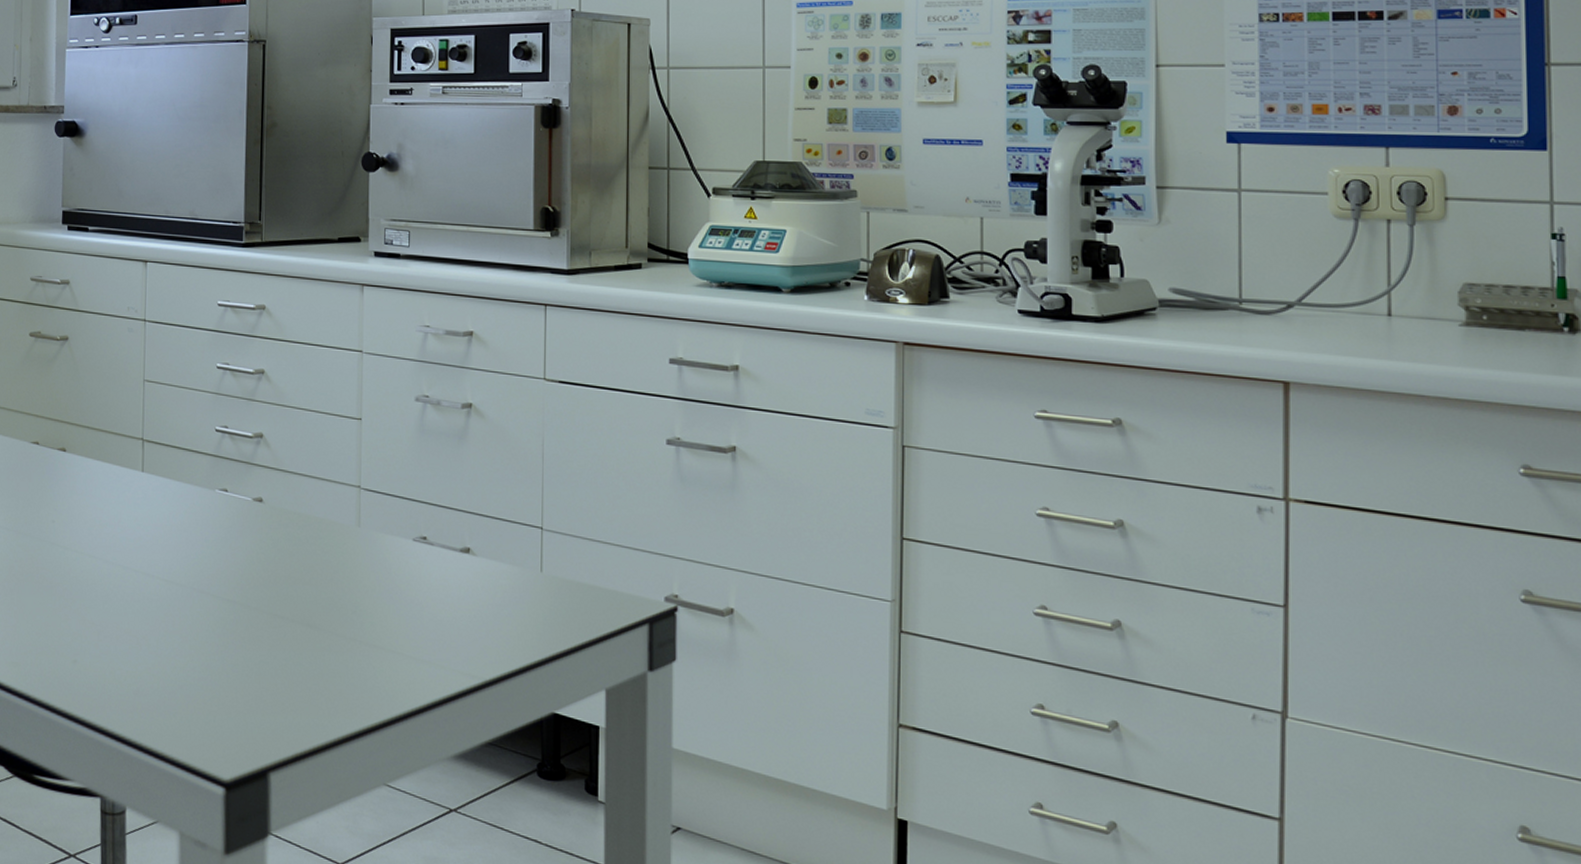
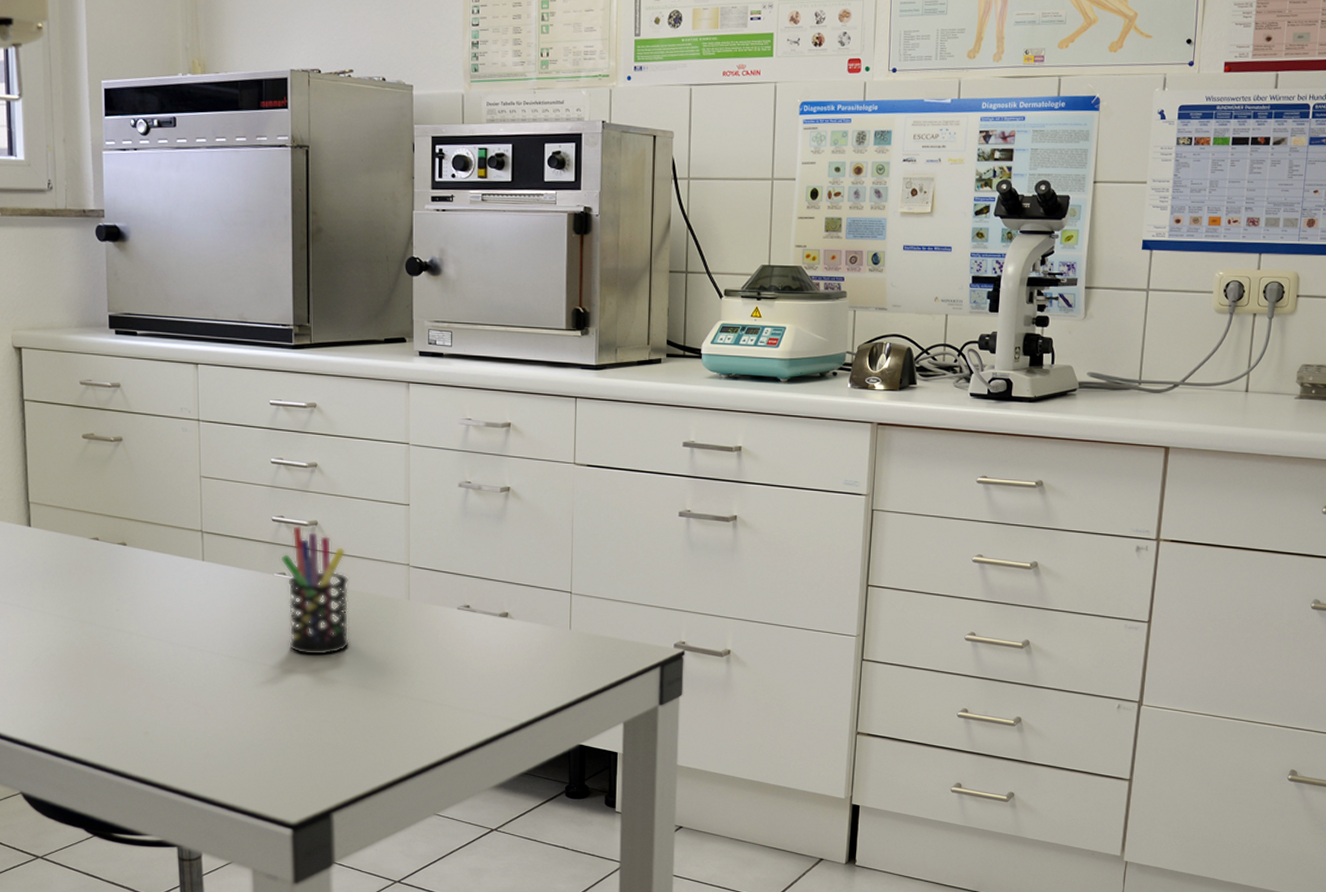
pen holder: none [223,437,295,585] -> present [281,525,349,656]

